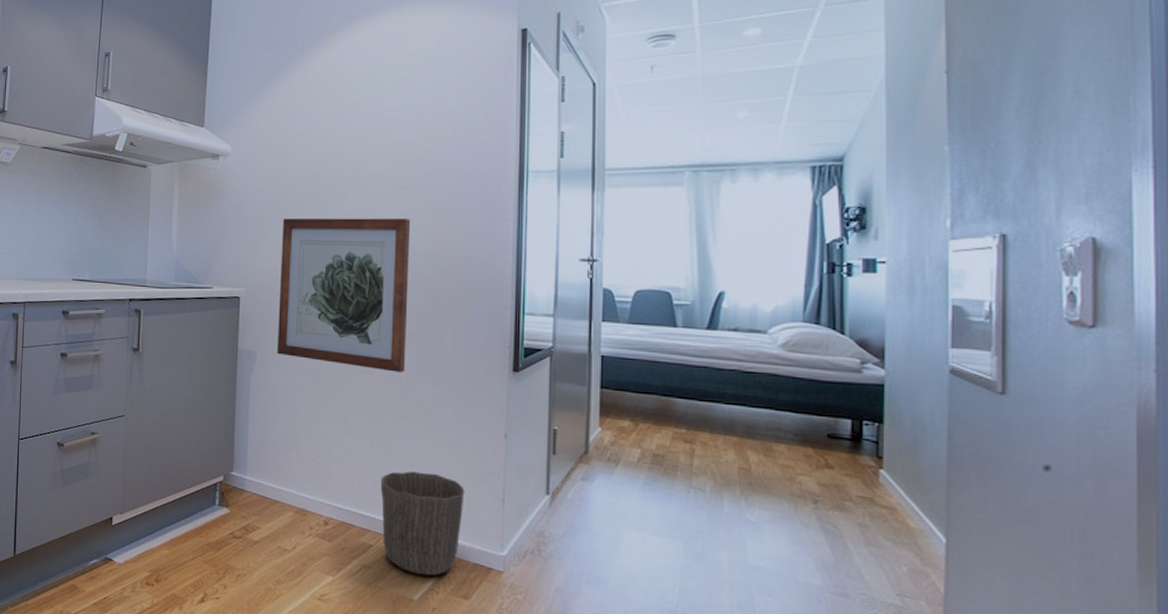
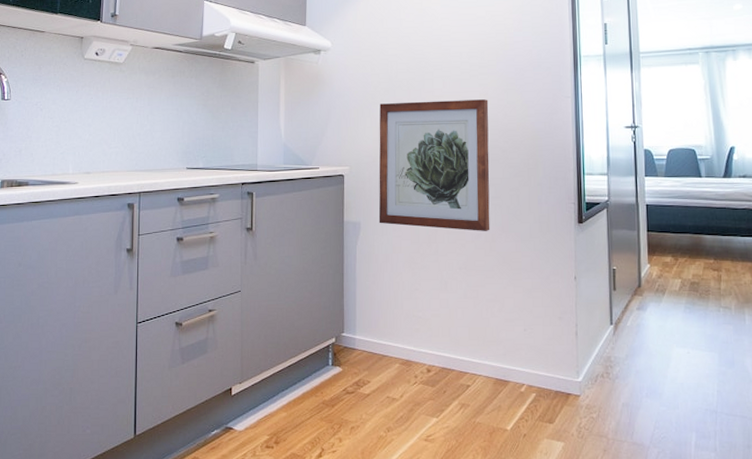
waste basket: present [380,471,465,576] -> none [474,316,545,407]

